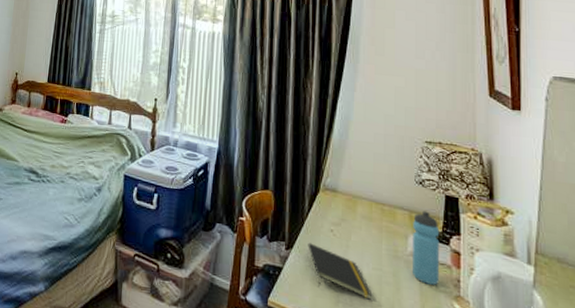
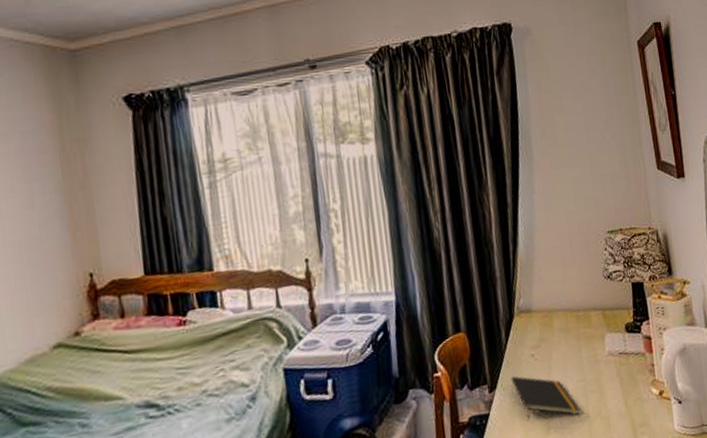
water bottle: present [413,210,440,285] -> none [607,304,637,379]

